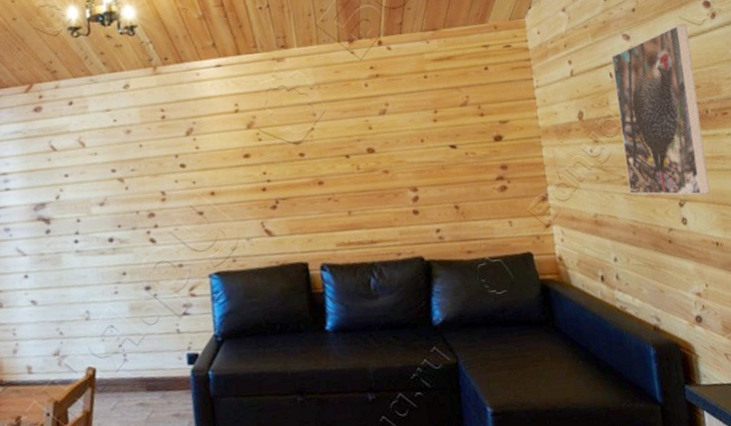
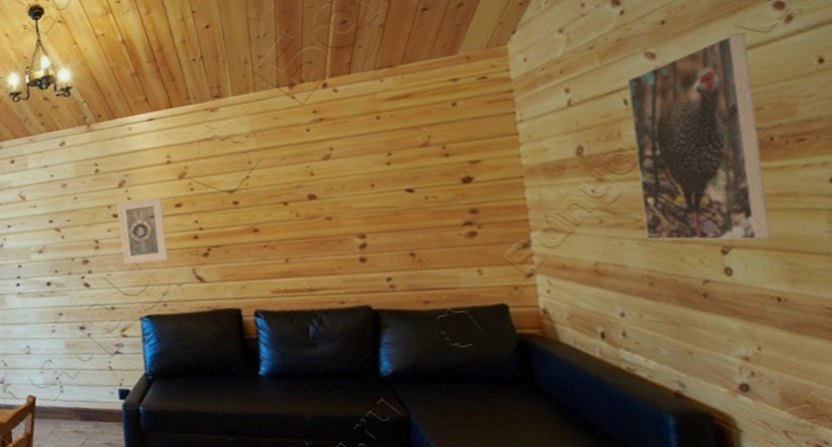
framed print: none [184,146,237,218] -> present [117,196,168,265]

